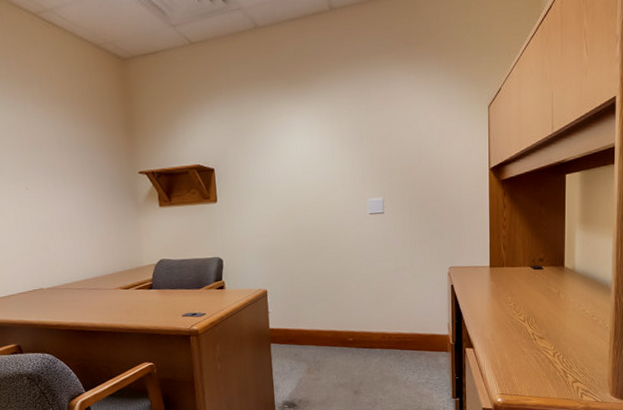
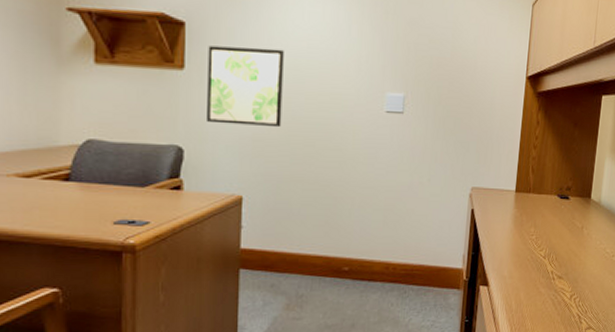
wall art: none [232,177,290,239] -> present [205,45,284,128]

